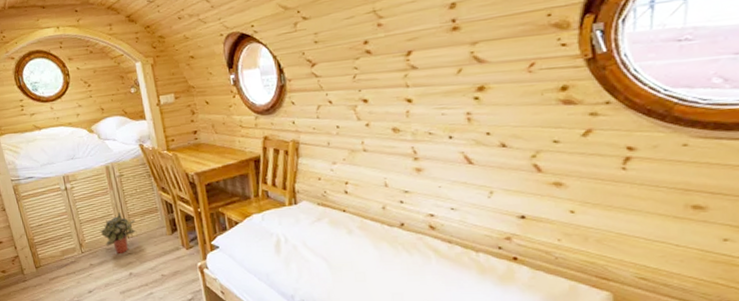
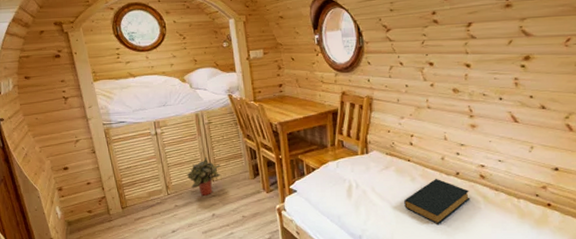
hardback book: none [341,230,419,282] -> present [404,178,471,224]

